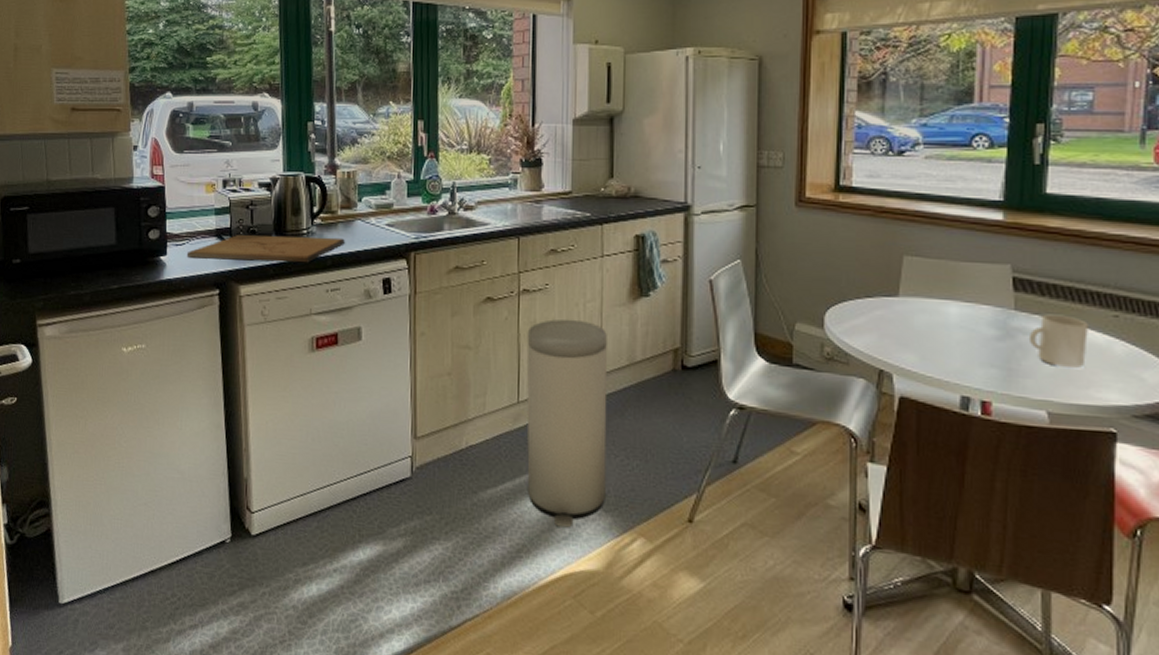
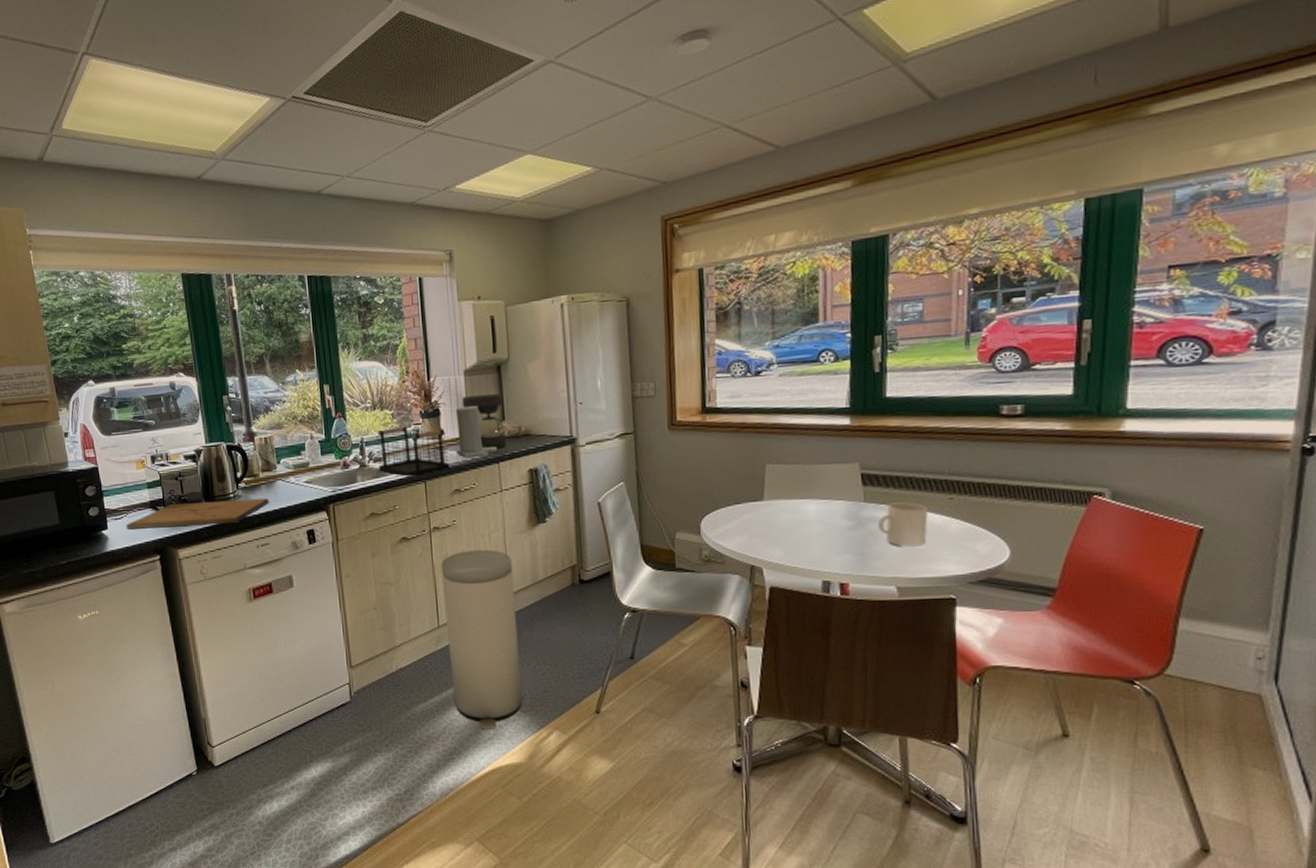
dish rack: none [468,173,547,230] -> present [375,426,449,477]
paper towel: none [556,159,603,217] -> present [455,406,498,459]
coffee maker: none [567,147,614,210] -> present [461,393,507,449]

